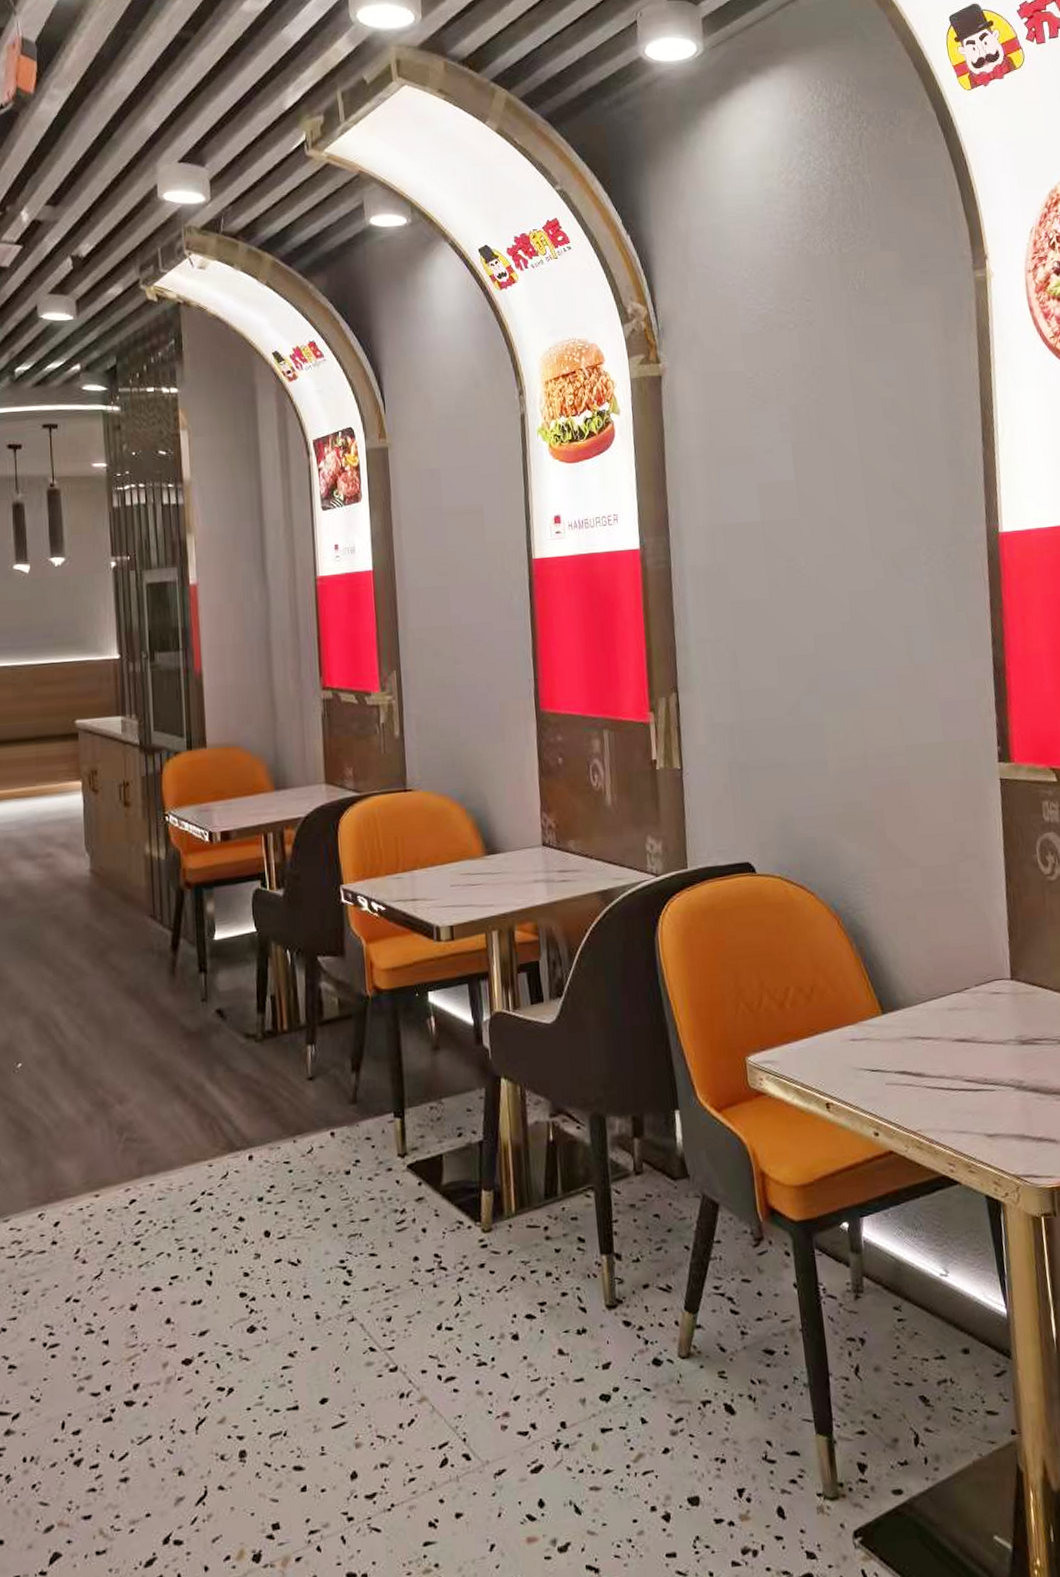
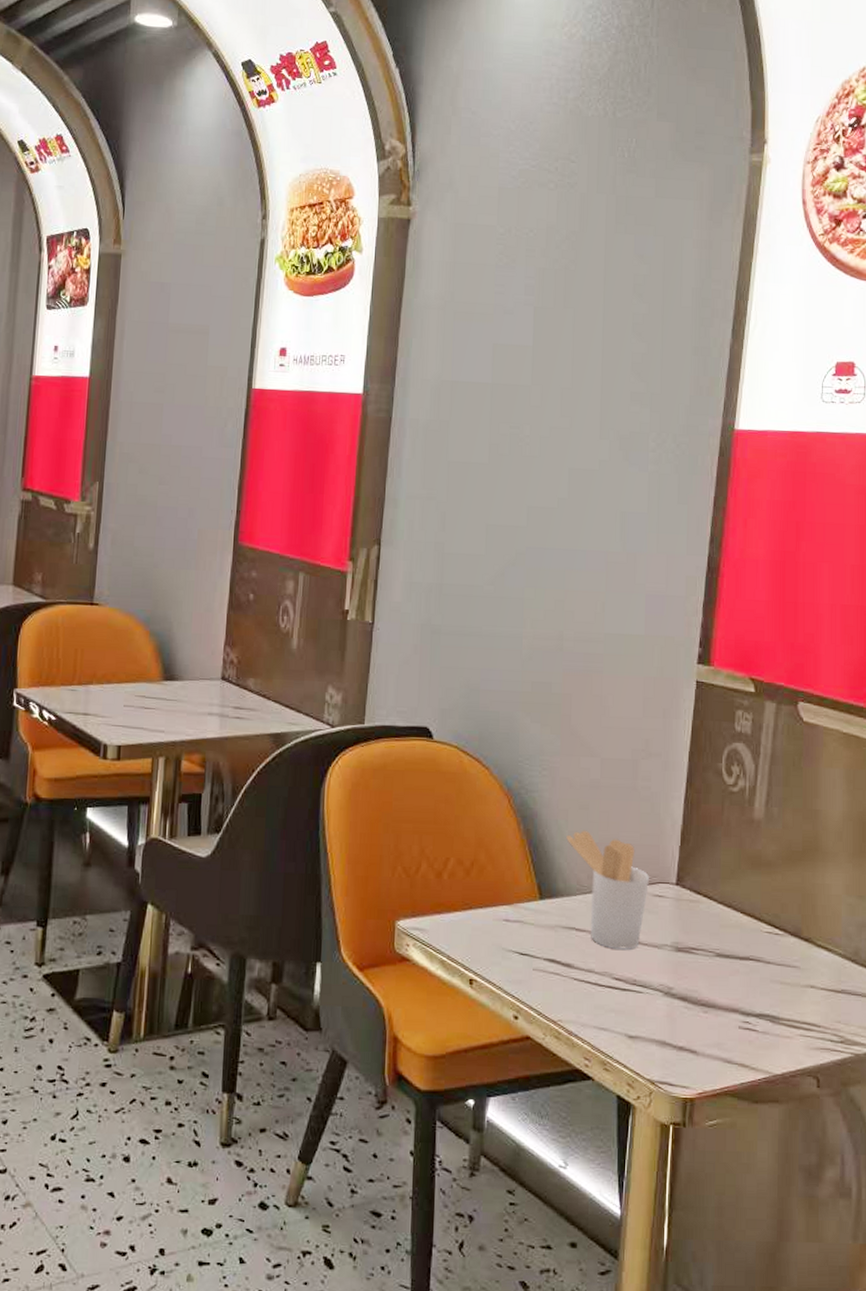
utensil holder: none [899,939,985,1052] -> present [566,830,650,950]

